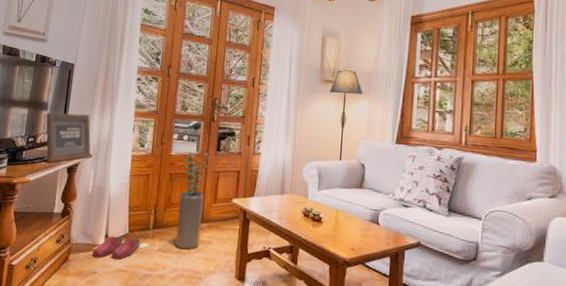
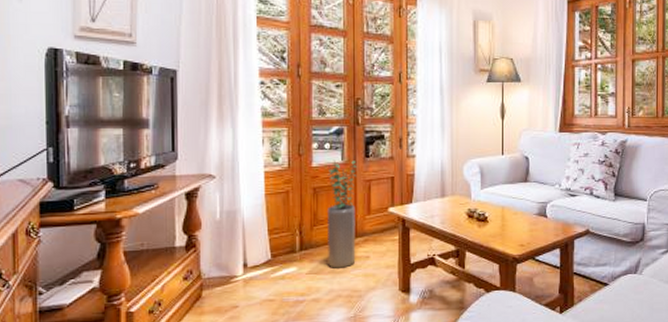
picture frame: present [46,113,91,163] -> none [149,130,213,191]
slippers: present [92,236,141,260] -> none [230,263,287,291]

